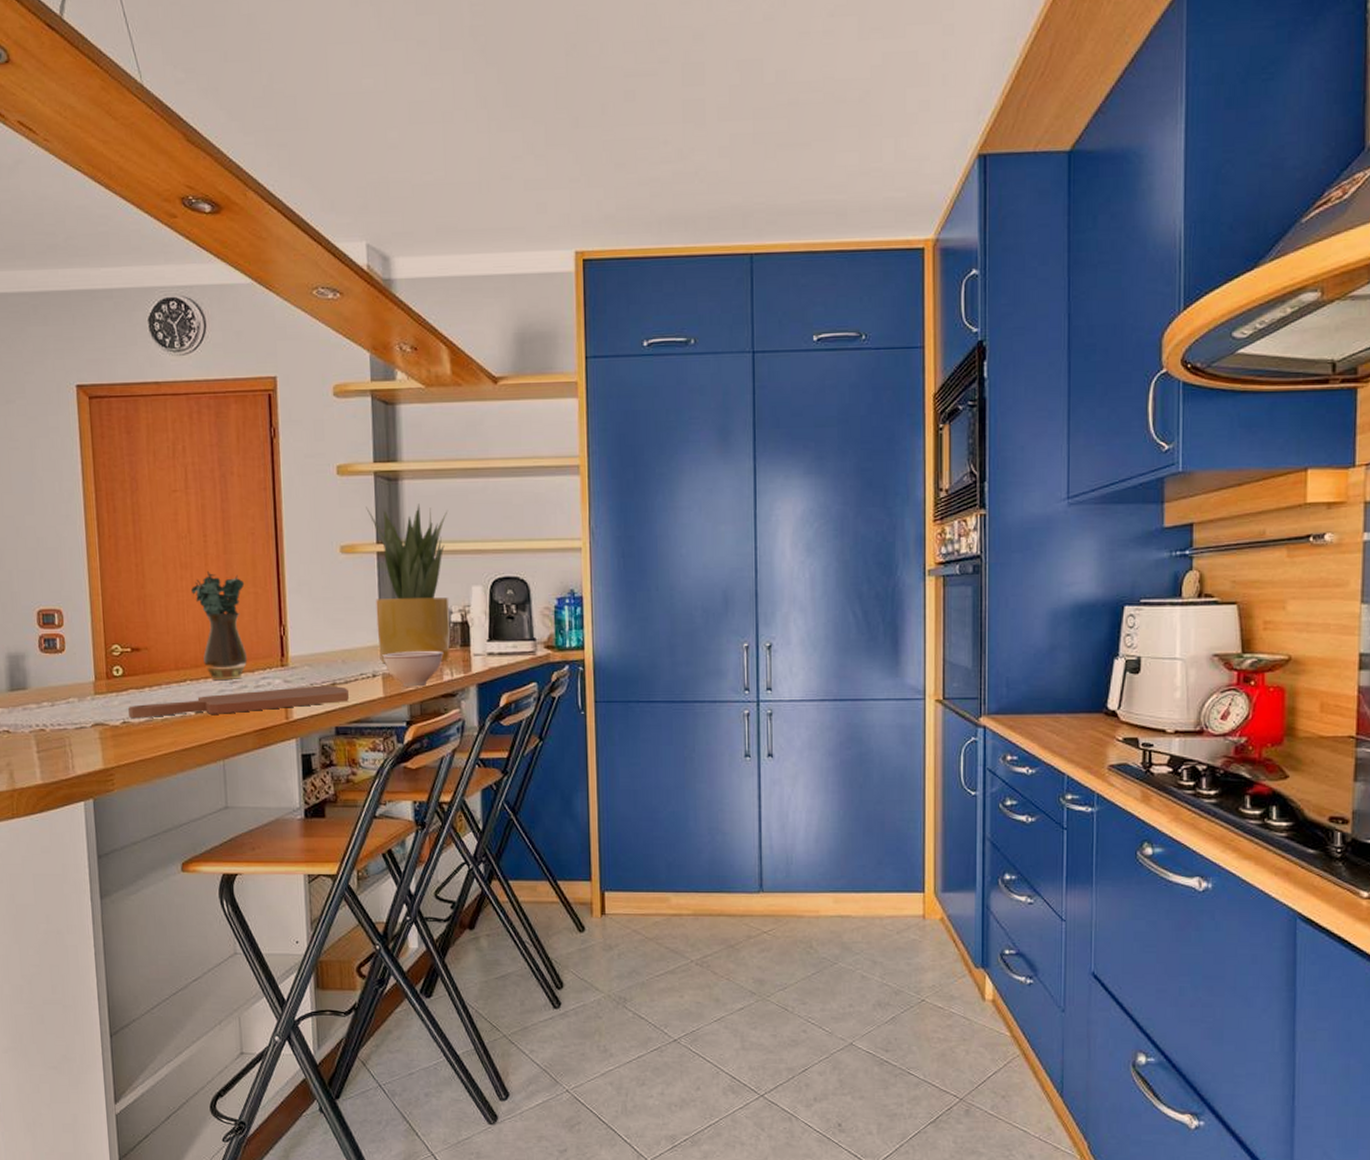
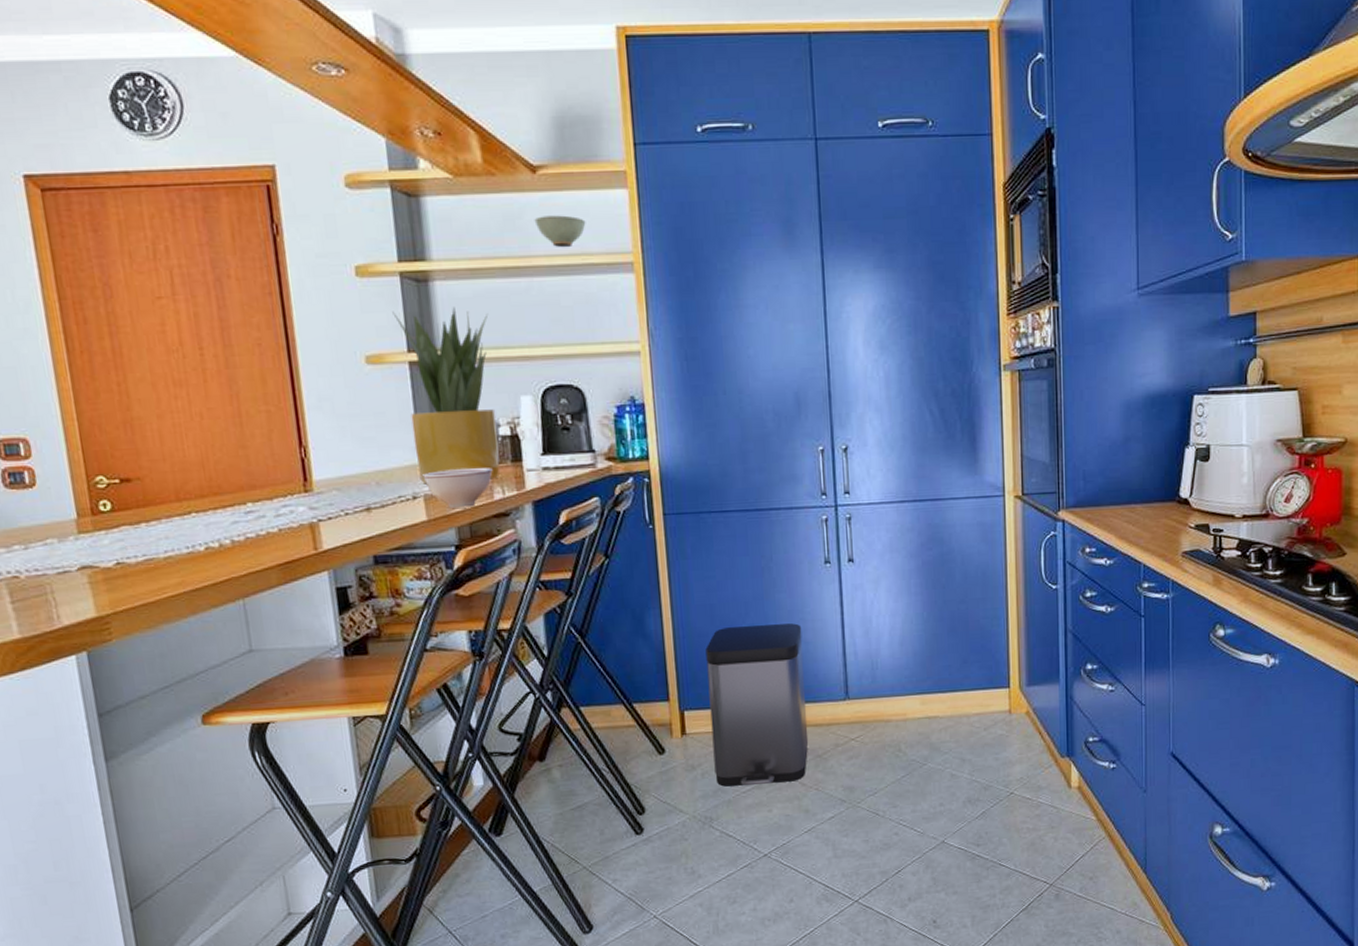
cutting board: present [128,685,349,719] -> none [122,510,387,559]
vase: present [191,570,248,680] -> none [189,387,264,510]
bowl: none [493,422,539,452] -> present [534,215,586,248]
pedal bin: none [628,814,722,969] -> present [705,623,809,787]

